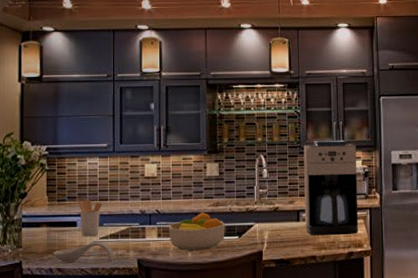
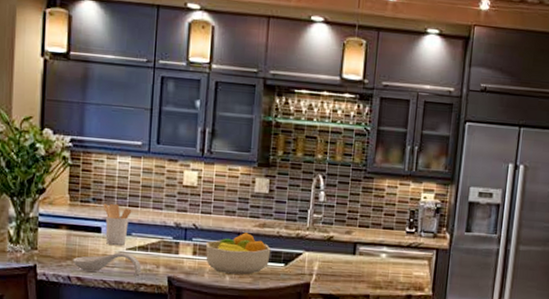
coffee maker: present [303,140,359,236] -> none [361,165,431,276]

